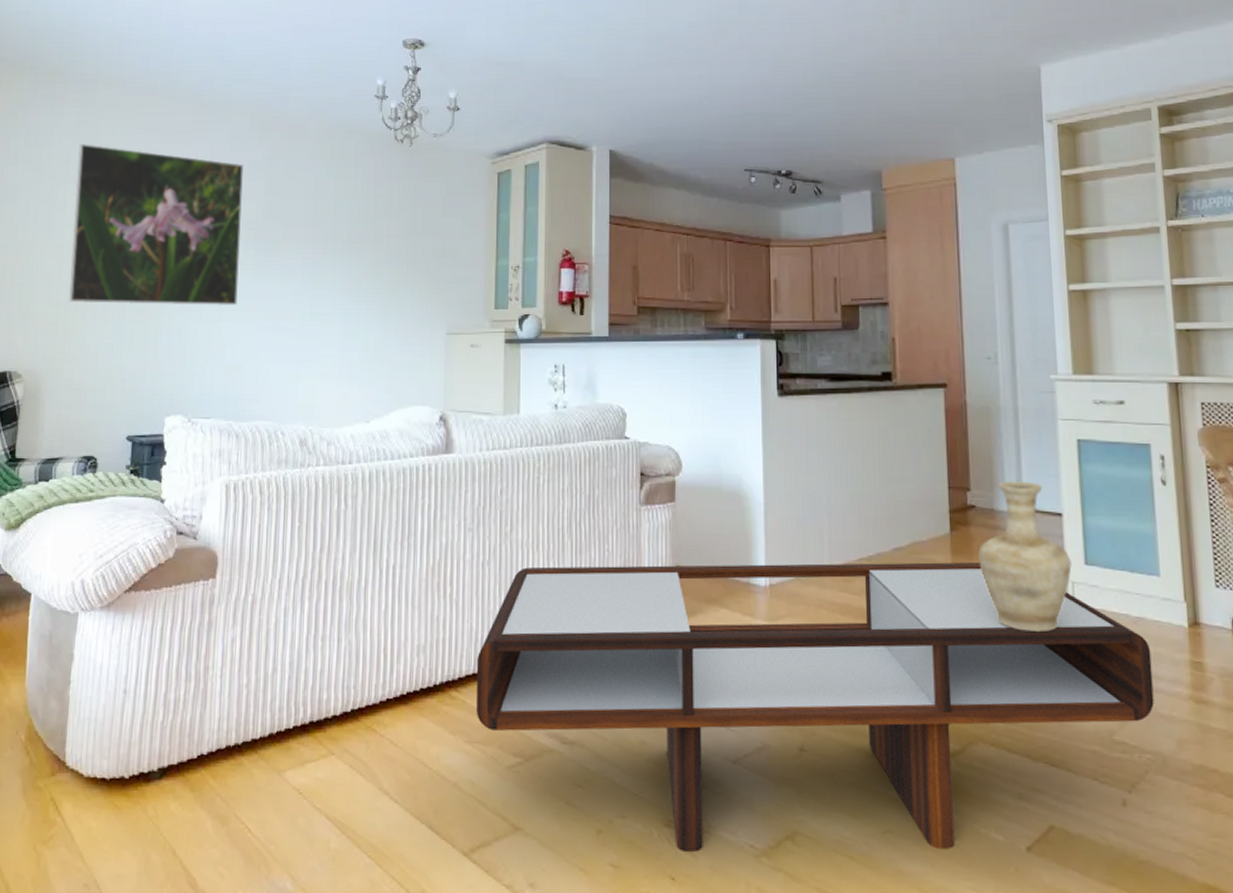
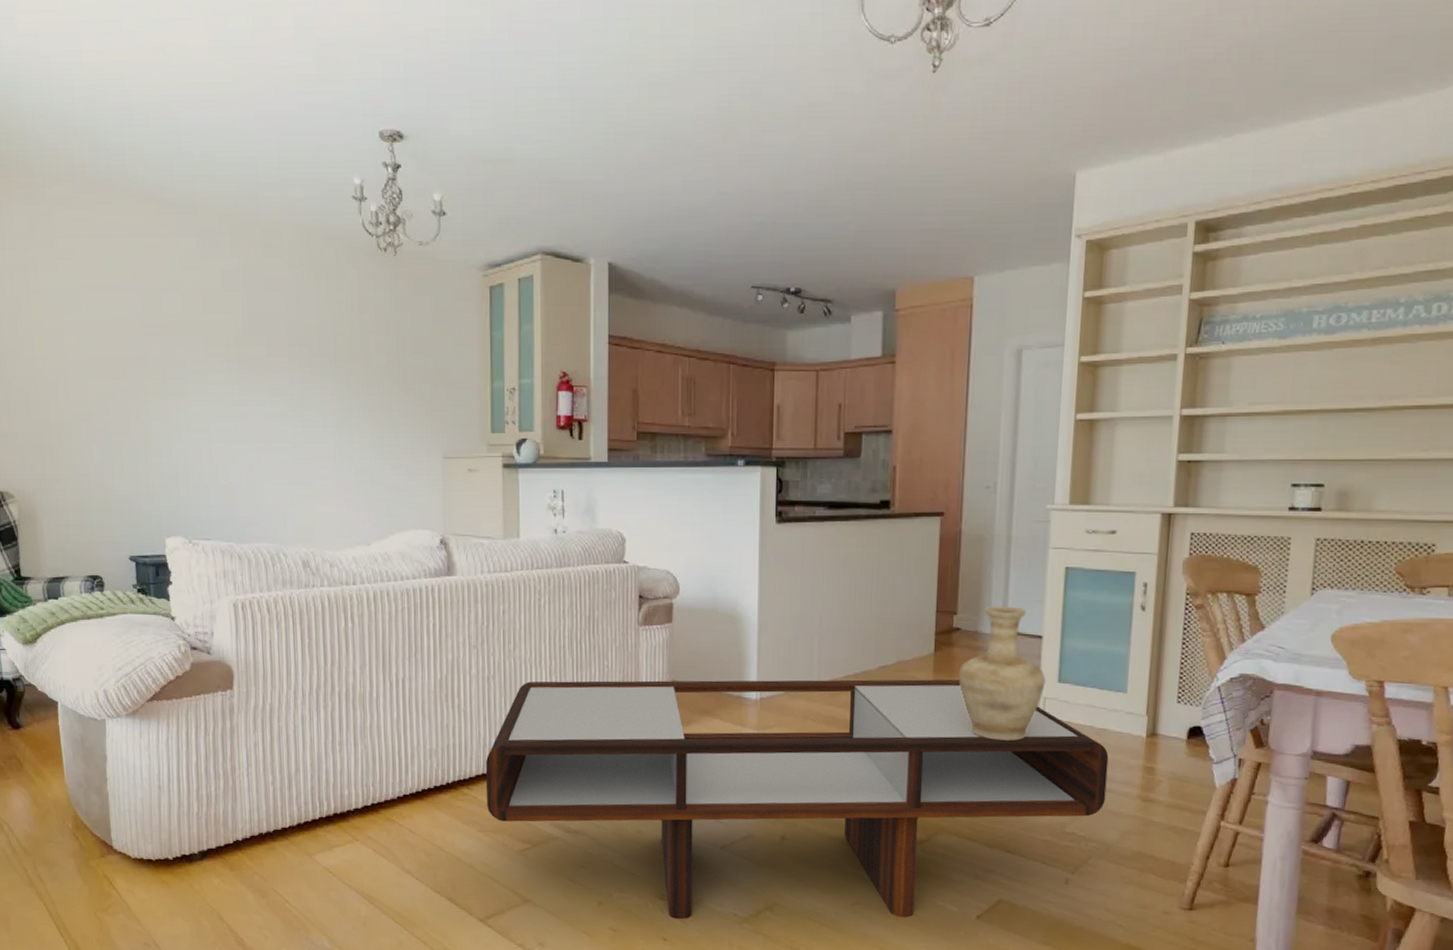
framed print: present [68,144,243,305] -> none [36,248,225,426]

